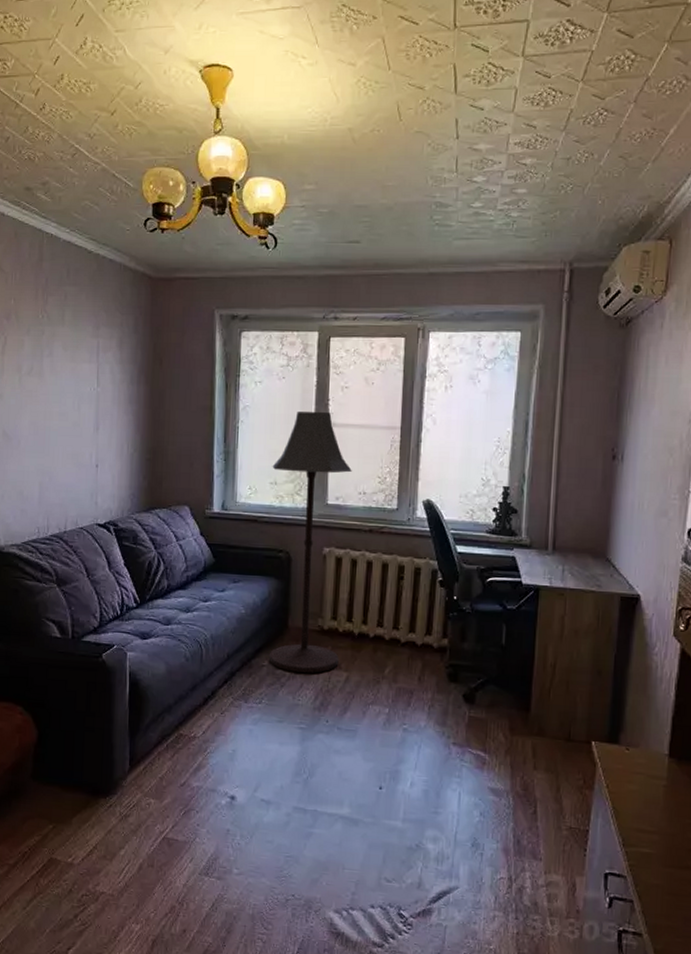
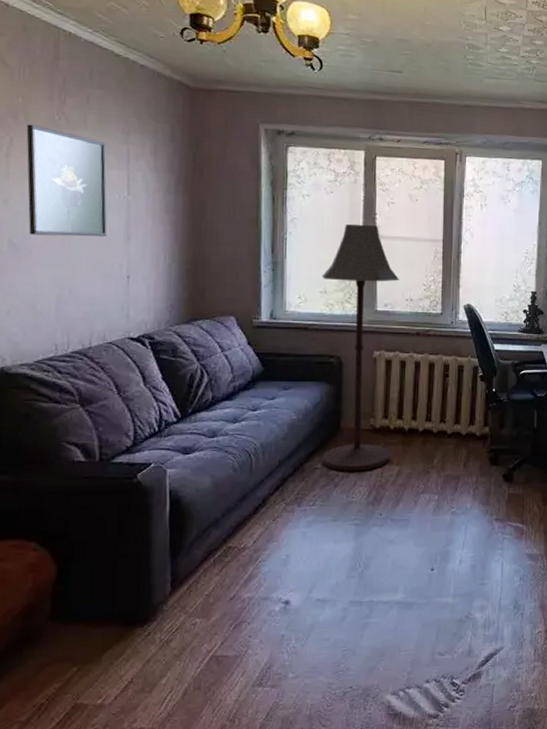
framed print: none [17,324,80,428] -> present [26,124,108,237]

